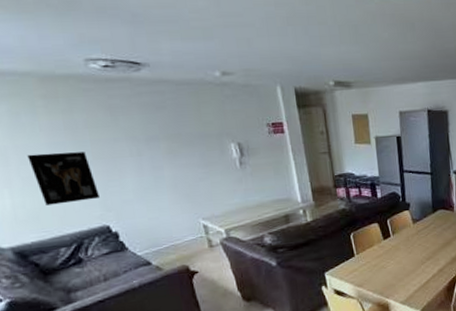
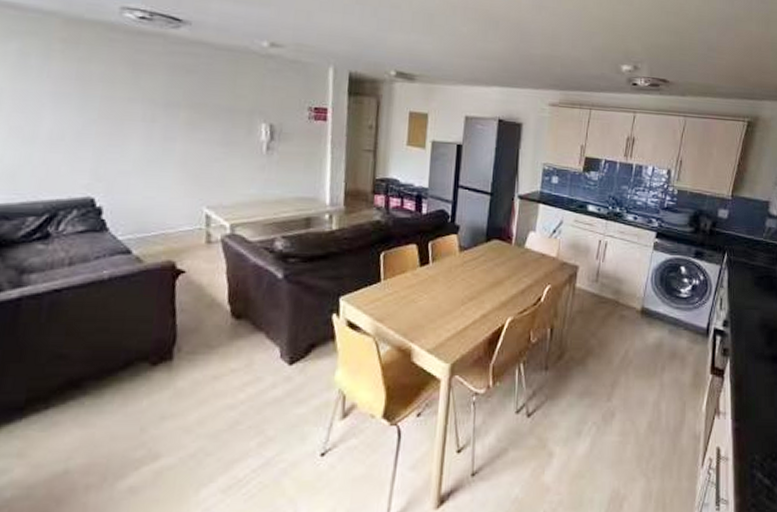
wall art: present [27,152,99,205] -> none [23,101,94,165]

